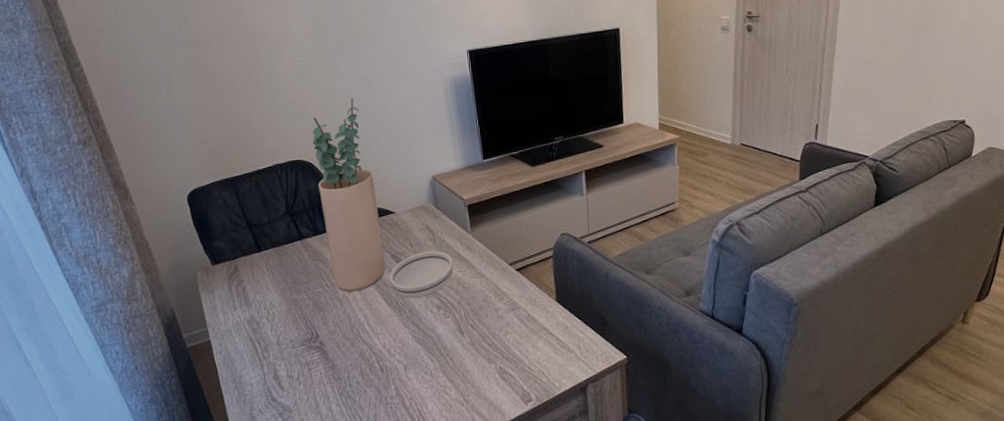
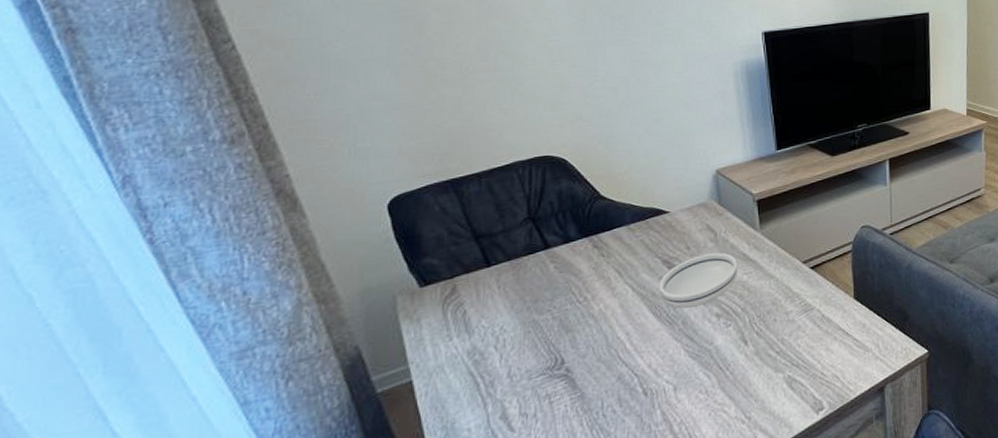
vase: present [313,98,386,292] -> none [567,84,656,307]

